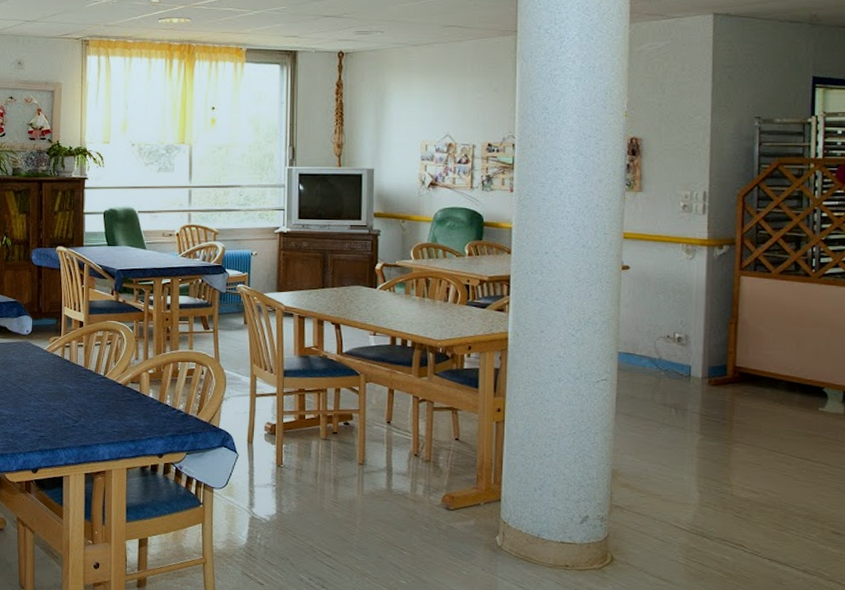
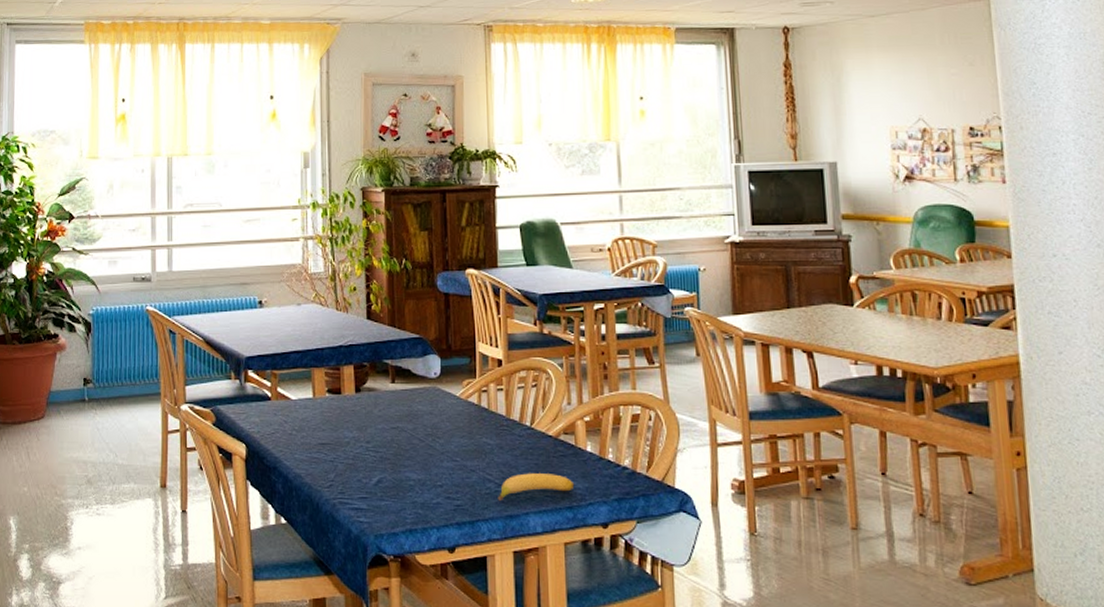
banana: none [74,413,138,435] -> present [497,473,575,502]

